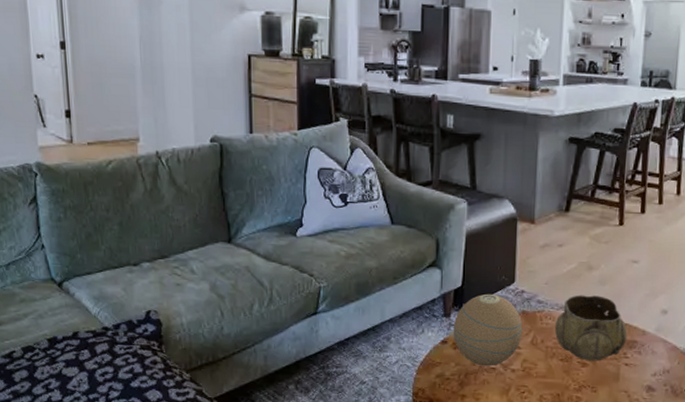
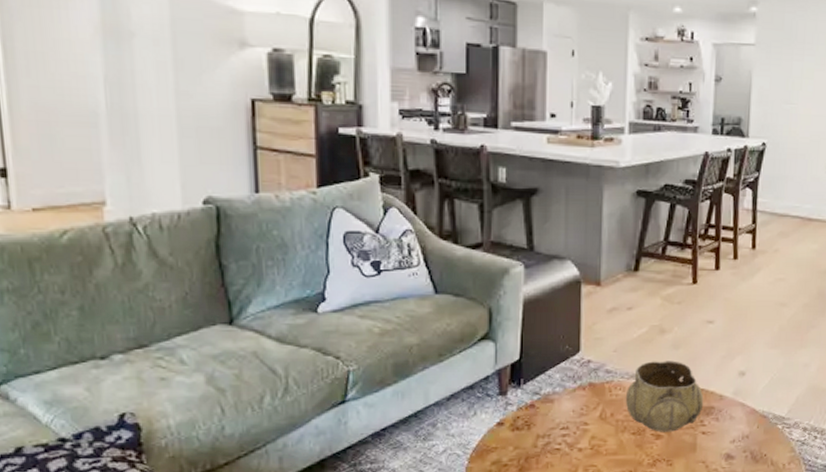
decorative orb: present [453,293,523,366] -> none [510,366,590,448]

